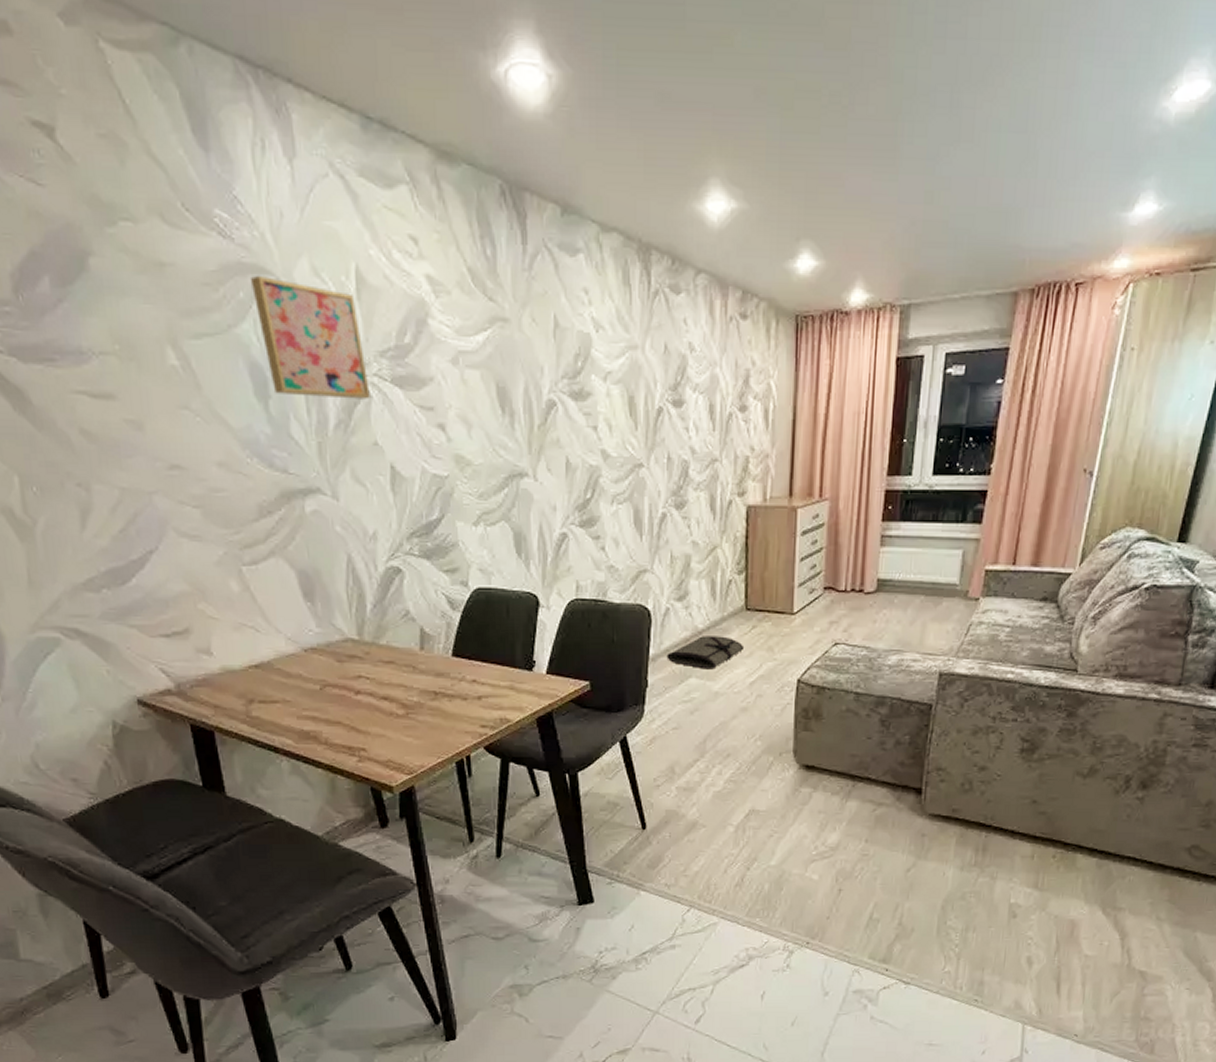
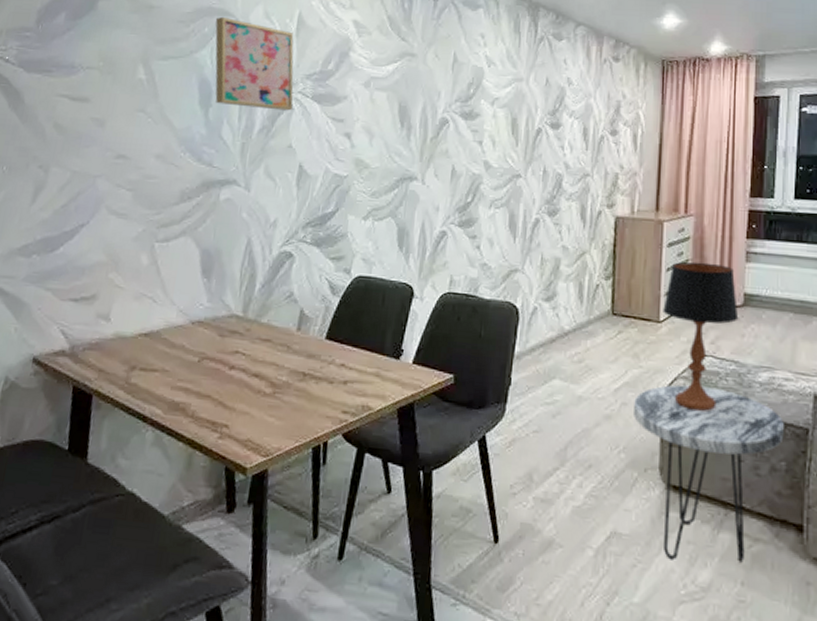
tool roll: present [666,636,745,670] -> none [531,337,610,372]
side table: none [769,673,910,828] -> present [634,384,784,563]
table lamp: none [797,549,872,698] -> present [663,261,739,412]

